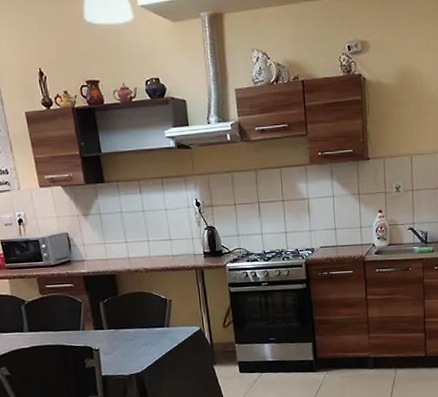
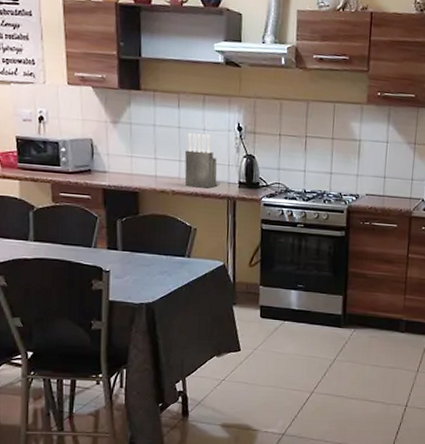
knife block: none [152,213,184,263] -> present [184,133,217,189]

